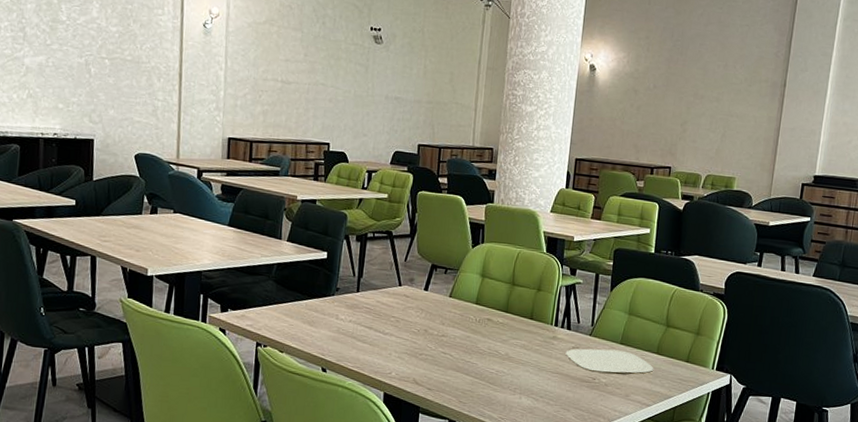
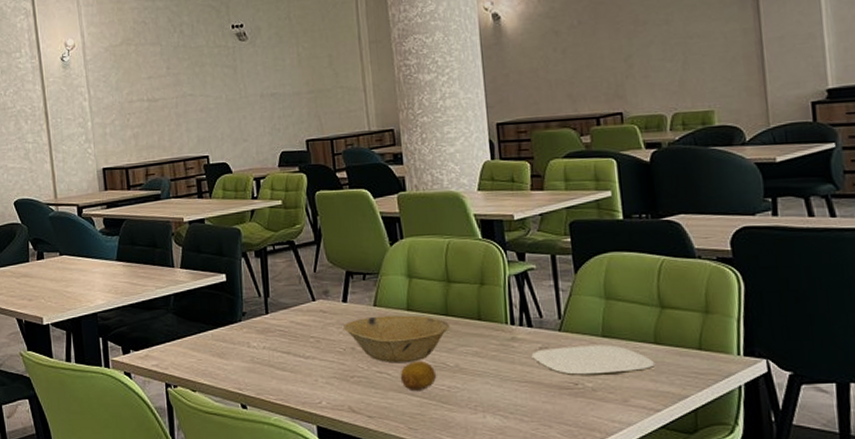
bowl: none [421,306,508,348] -> present [344,315,451,364]
fruit: none [459,347,489,372] -> present [400,362,436,392]

